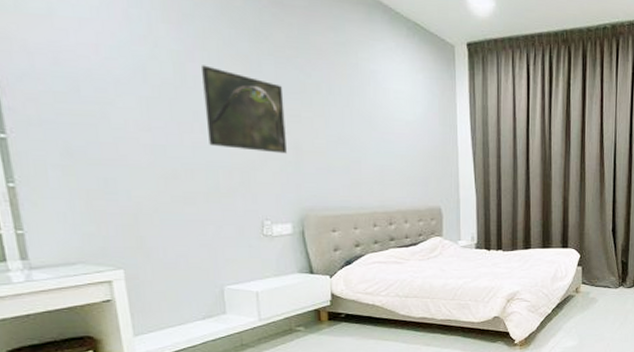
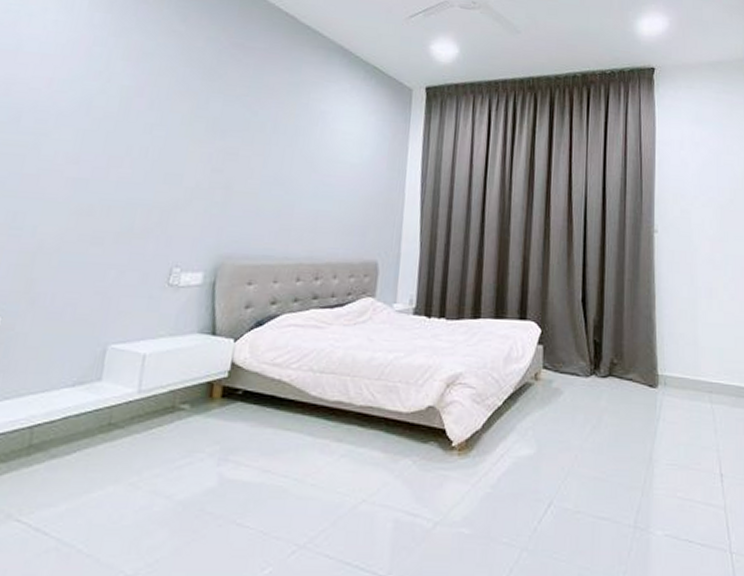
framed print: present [202,65,287,154] -> none [135,100,225,193]

